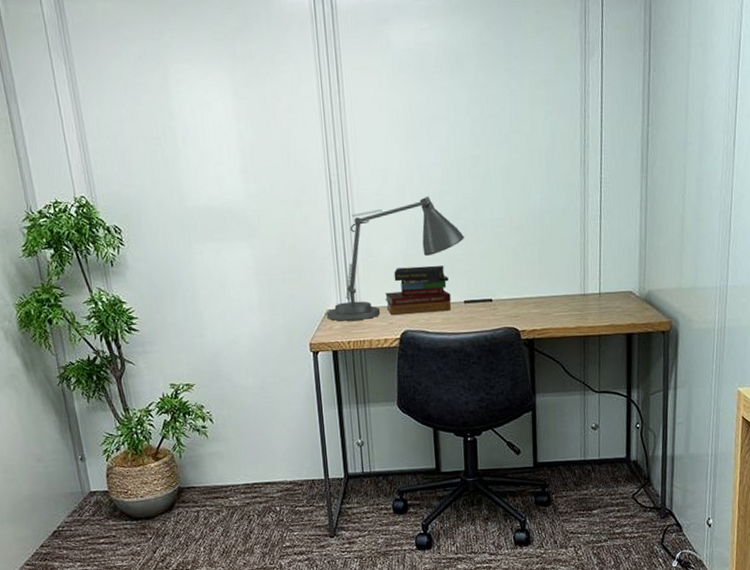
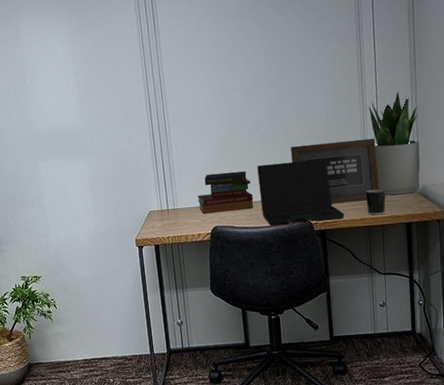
desk lamp: present [326,196,464,321] -> none [149,114,262,220]
laptop: none [457,254,556,332] -> present [257,159,344,226]
picture frame: none [497,232,598,308] -> present [291,138,379,203]
mug: none [581,292,606,324] -> present [365,188,386,216]
planter: none [591,177,648,301] -> present [368,92,420,196]

